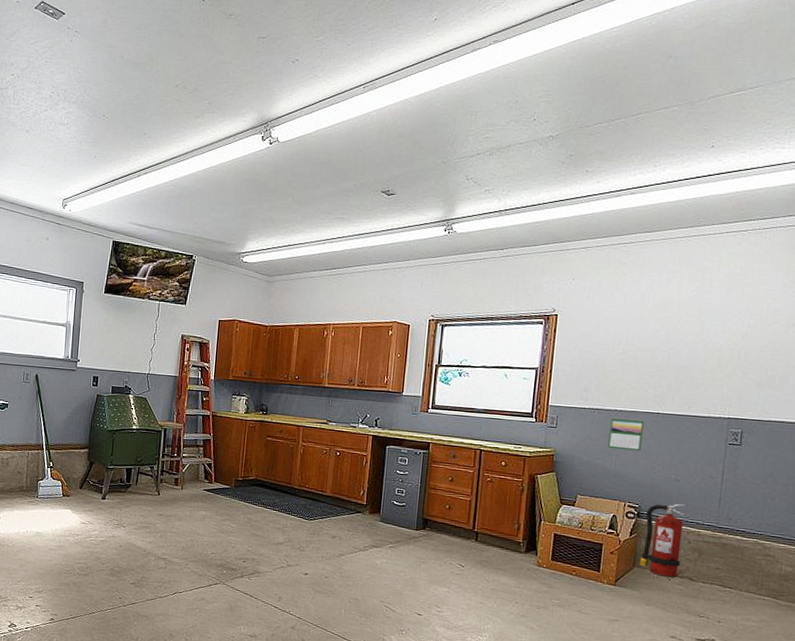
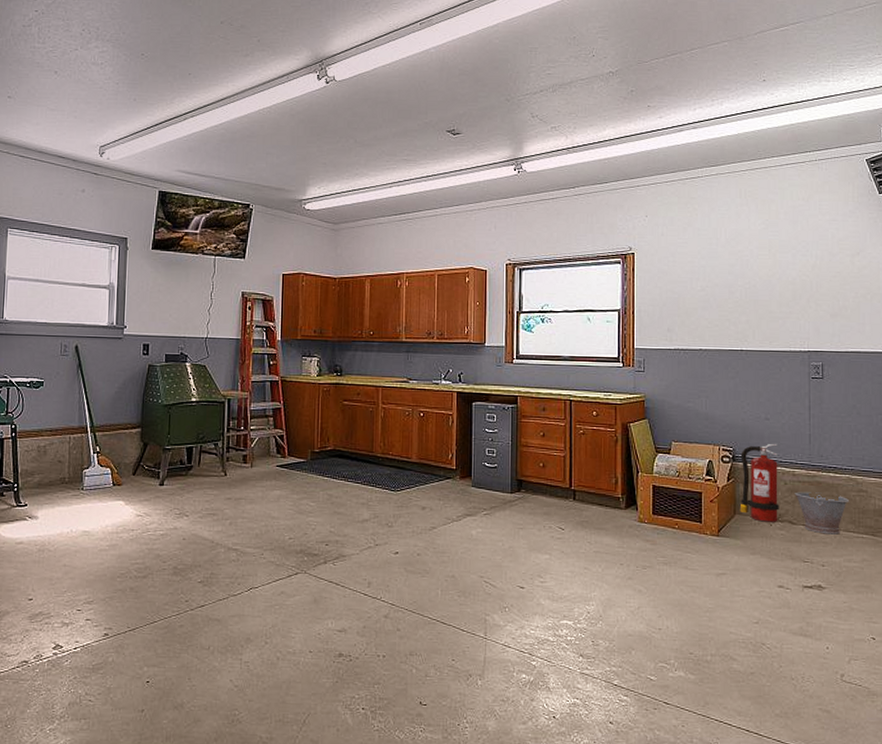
calendar: present [608,417,645,452] -> none [697,356,730,391]
bucket: none [698,551,754,595] -> present [795,492,849,535]

